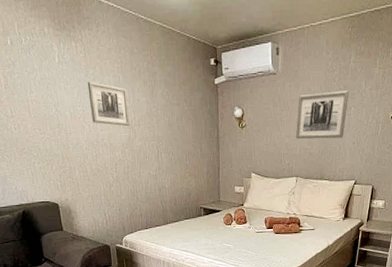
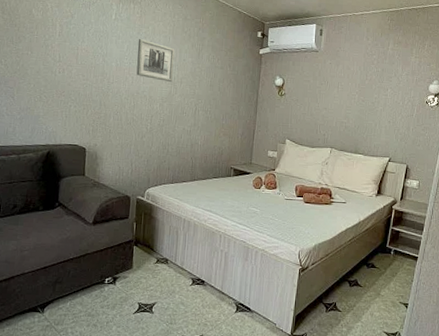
wall art: present [296,91,349,139] -> none [333,72,387,116]

